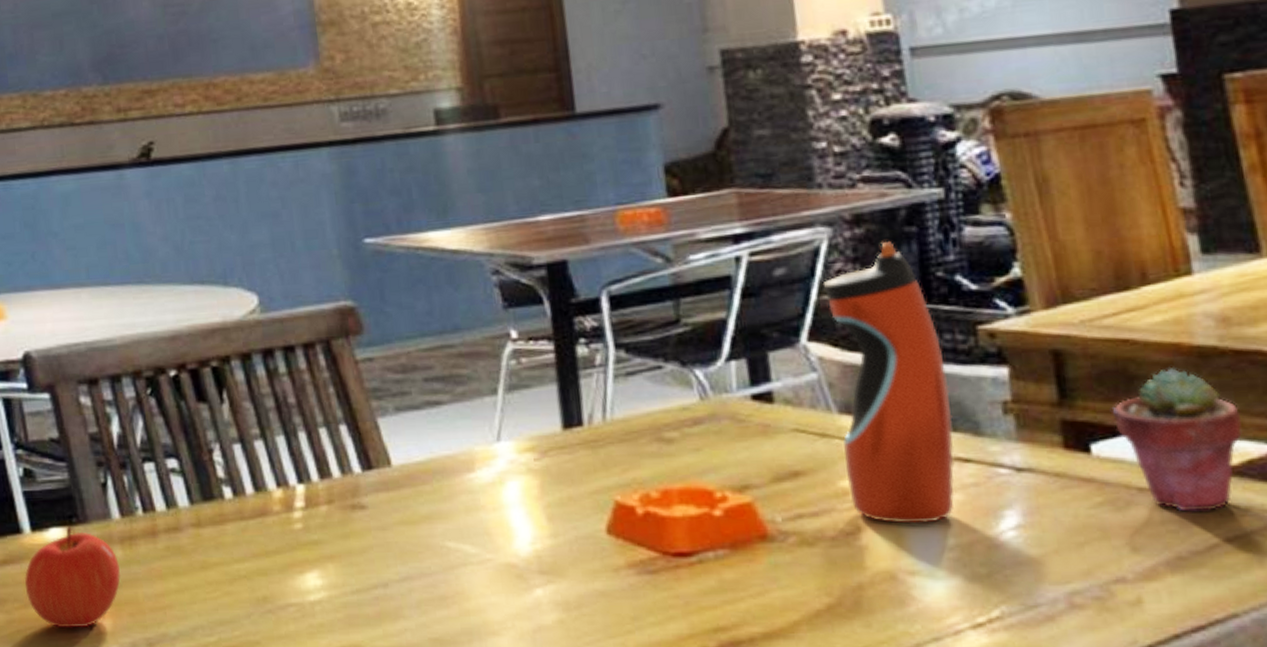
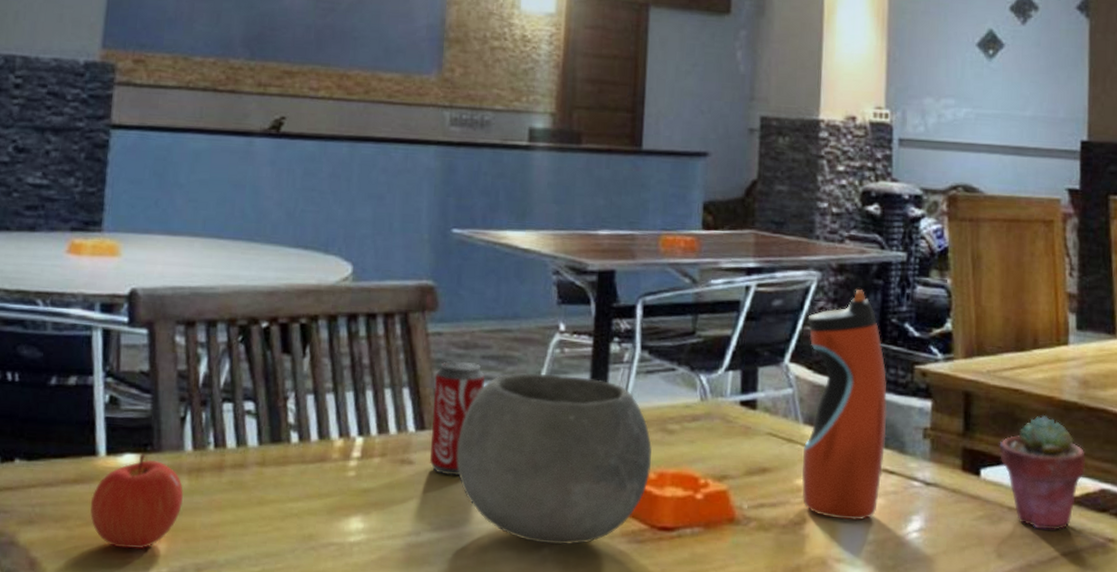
beverage can: none [373,387,433,518] -> present [429,361,485,476]
bowl: none [412,388,651,585] -> present [456,372,652,545]

